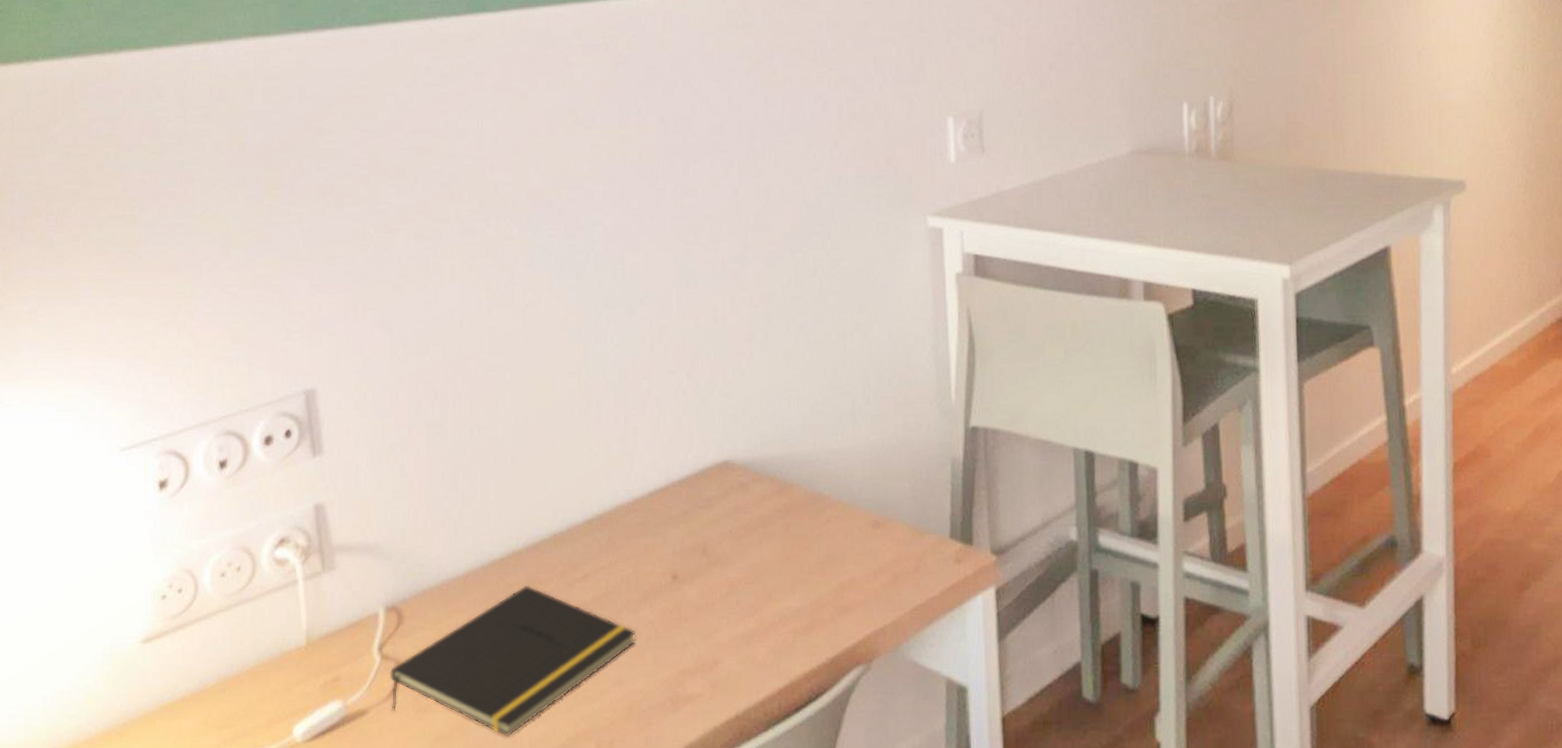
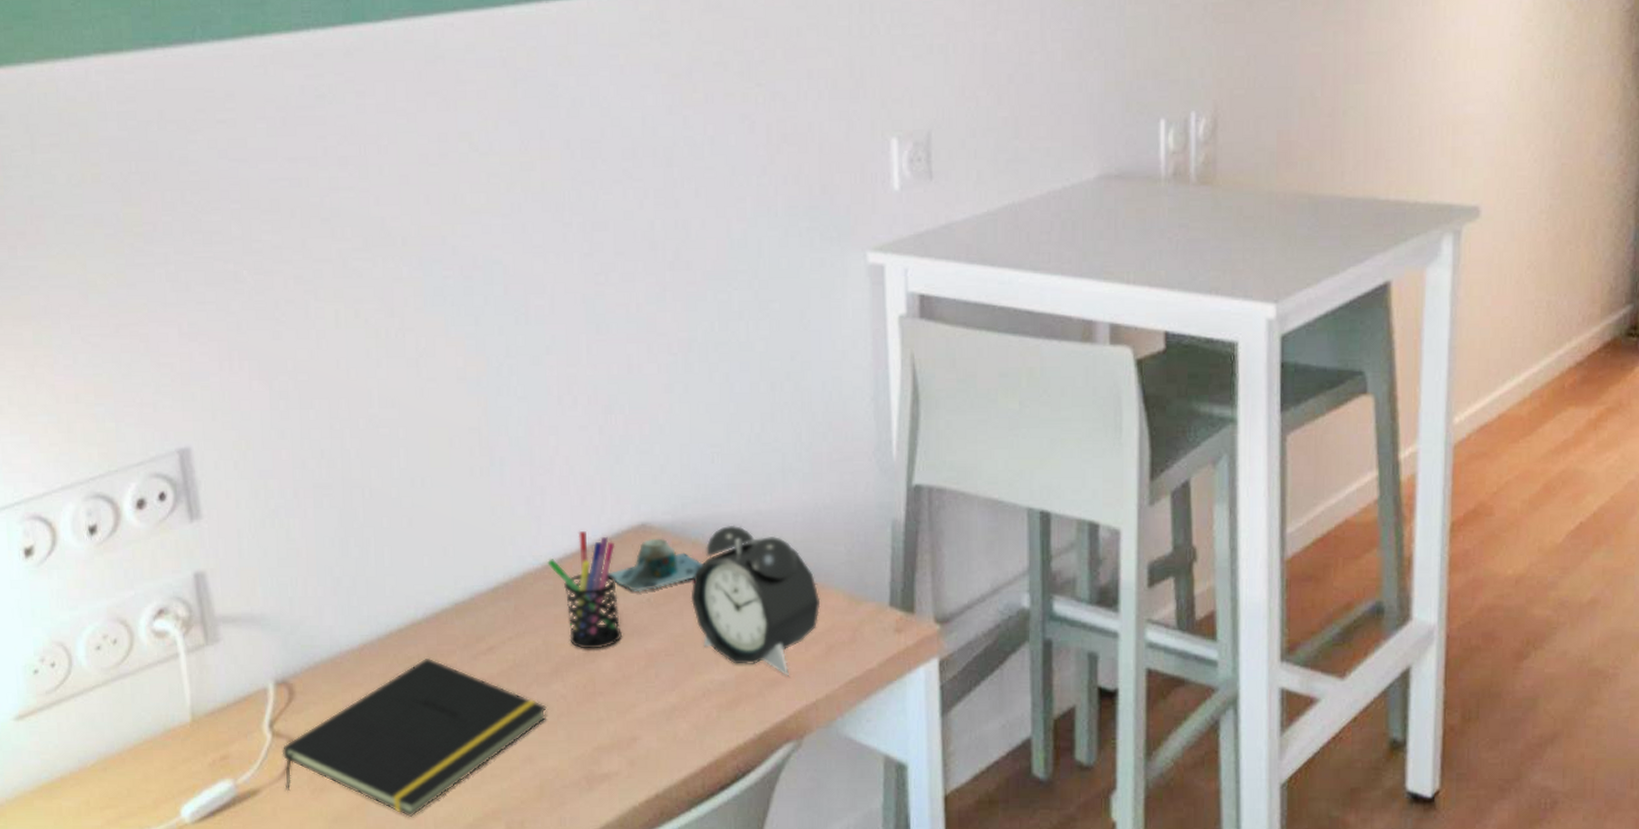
pen holder: none [638,468,706,578] -> present [547,531,622,649]
mug: none [693,474,780,525] -> present [607,538,703,592]
alarm clock: none [769,462,887,604] -> present [690,525,821,676]

